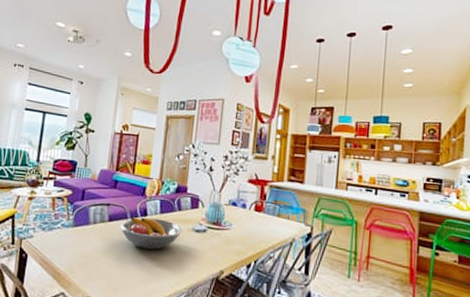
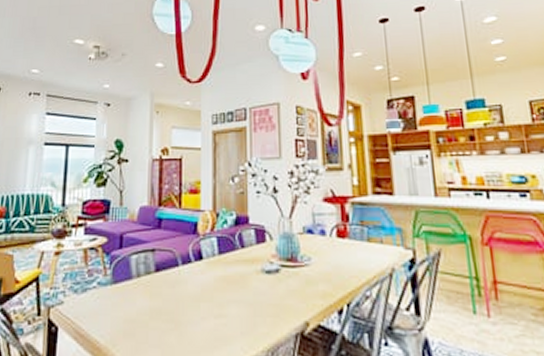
fruit bowl: present [120,217,182,250] -> none [170,261,249,303]

